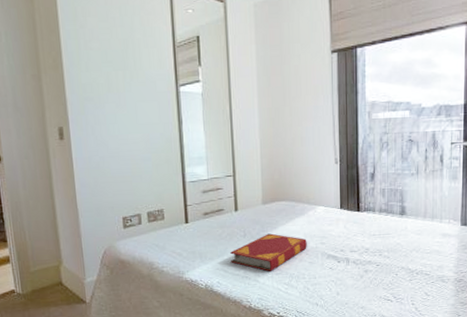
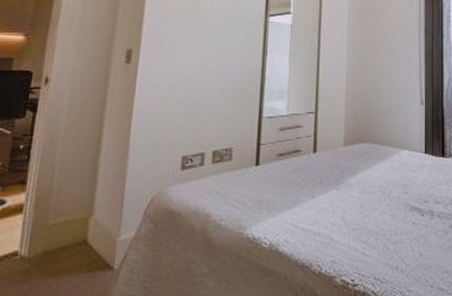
hardback book: present [230,233,307,272] -> none [303,180,389,226]

